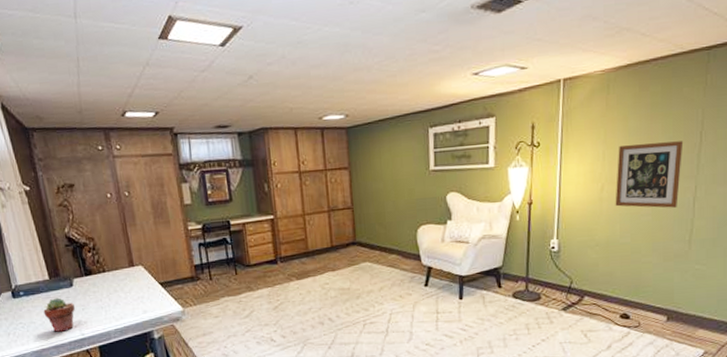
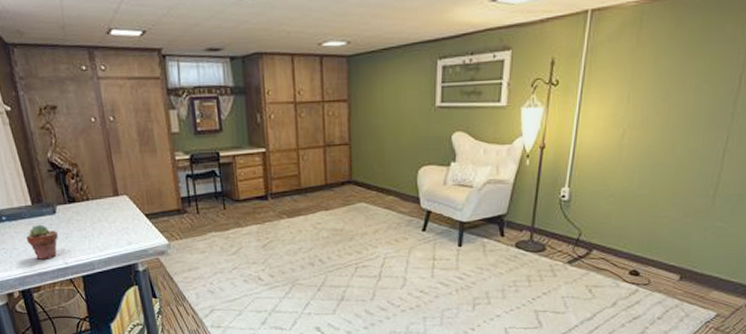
wall art: present [615,141,684,208] -> none [635,85,720,159]

